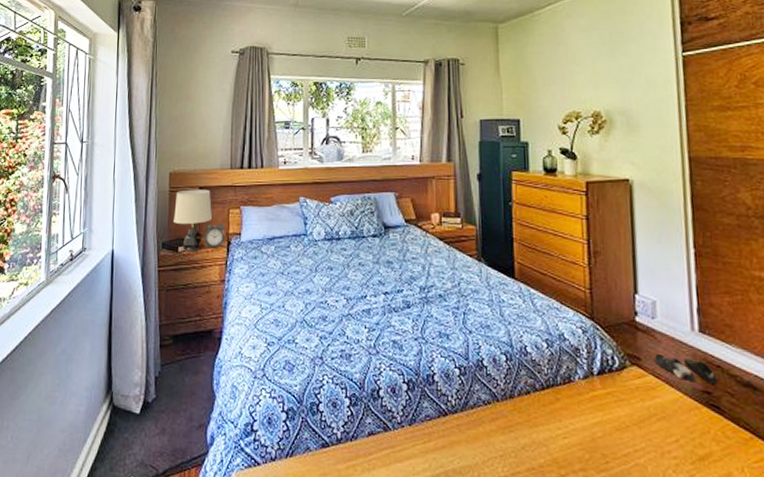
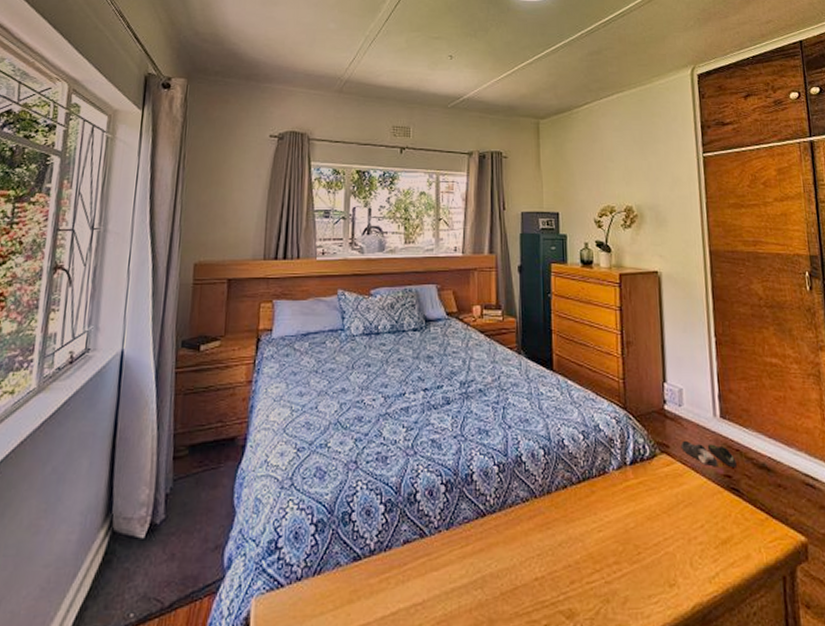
table lamp: present [173,189,213,252] -> none [195,282,242,351]
alarm clock: present [203,224,225,248] -> none [229,319,255,346]

